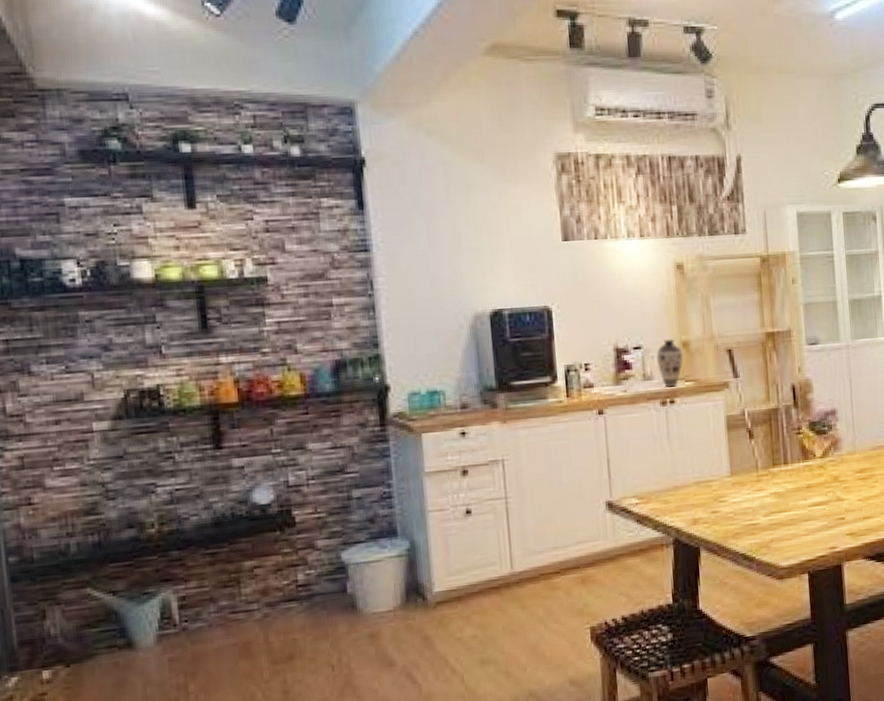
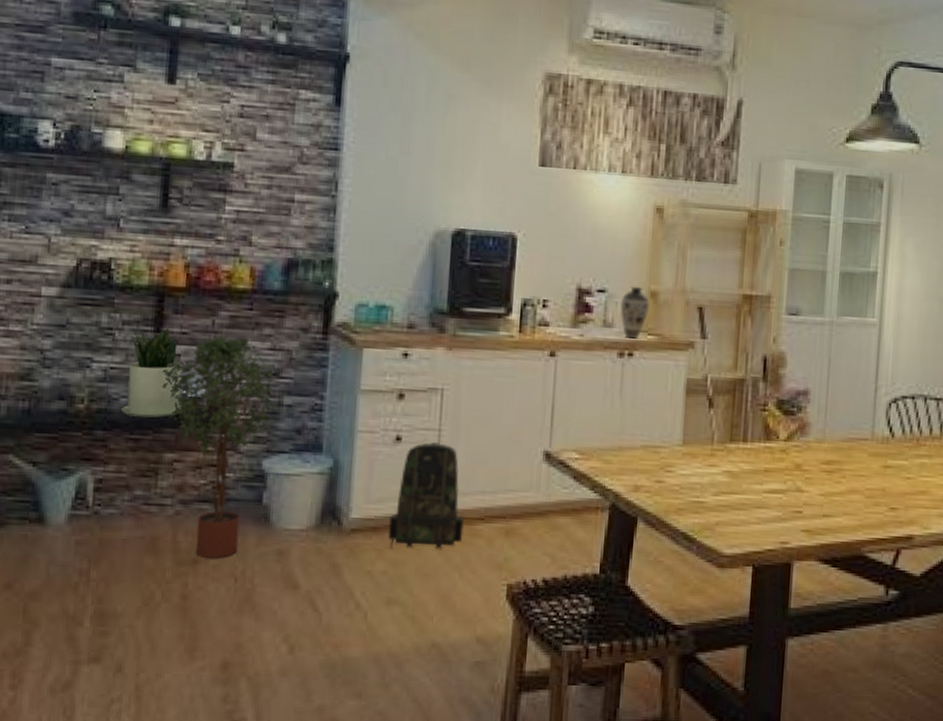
planter: none [189,442,256,533] -> present [121,327,184,419]
potted tree: none [228,441,352,653] -> present [162,336,282,559]
backpack: none [470,509,543,613] -> present [388,441,464,549]

